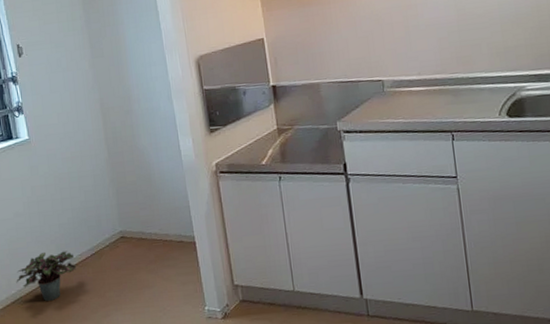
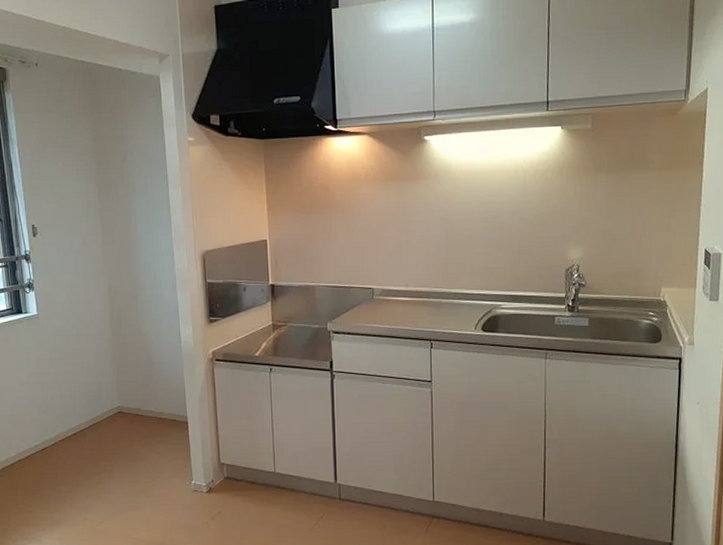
potted plant: present [16,251,77,301] -> none [16,420,75,465]

